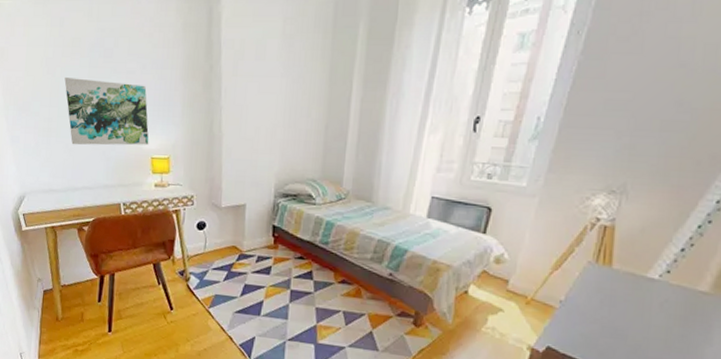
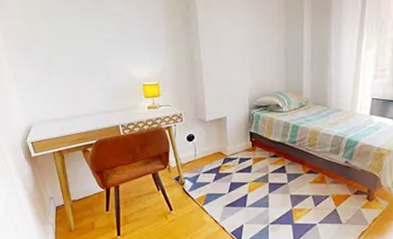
wall art: present [64,78,149,146] -> none [60,21,140,79]

